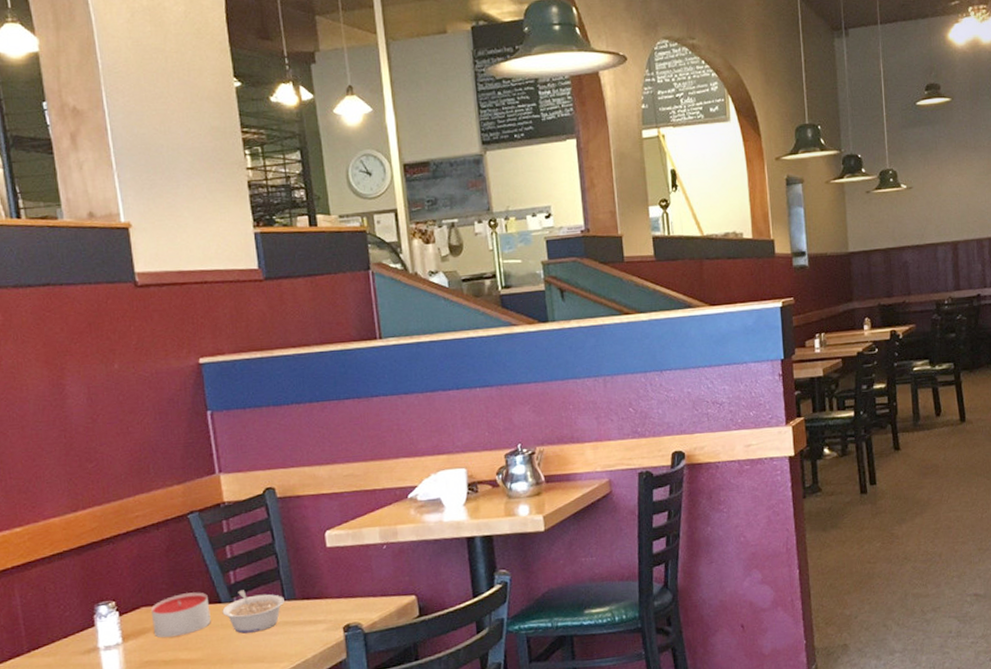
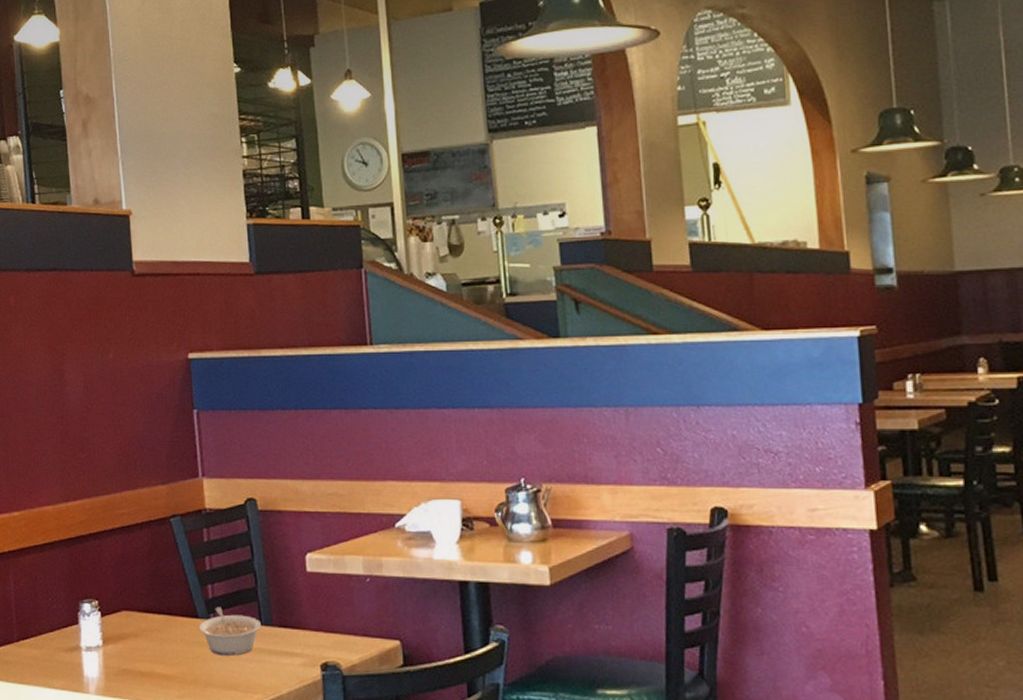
candle: present [151,592,211,638] -> none [131,602,187,648]

